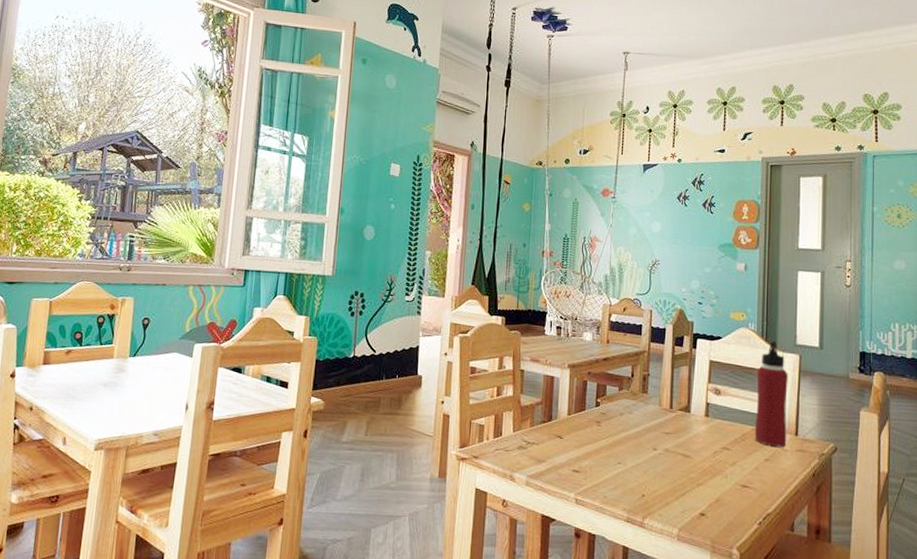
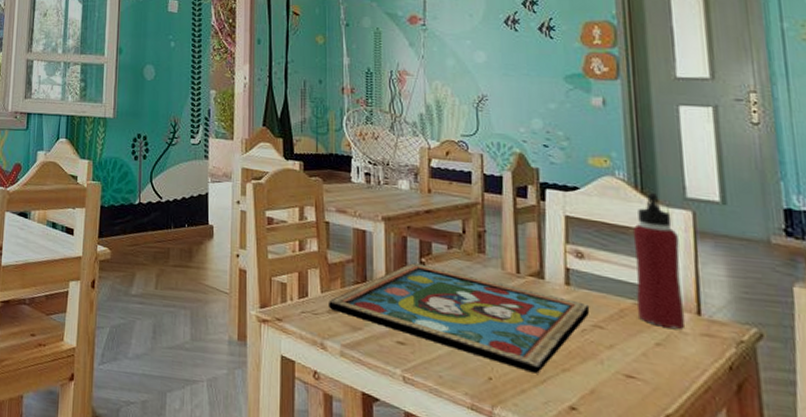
framed painting: none [519,403,721,489] -> present [329,263,590,374]

